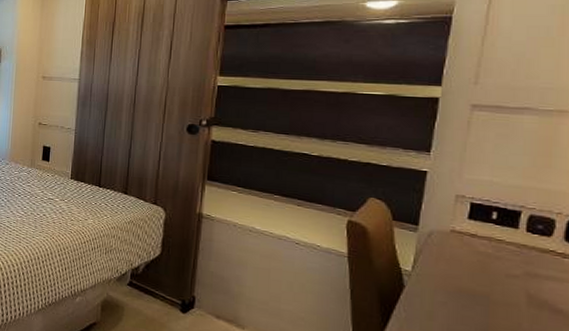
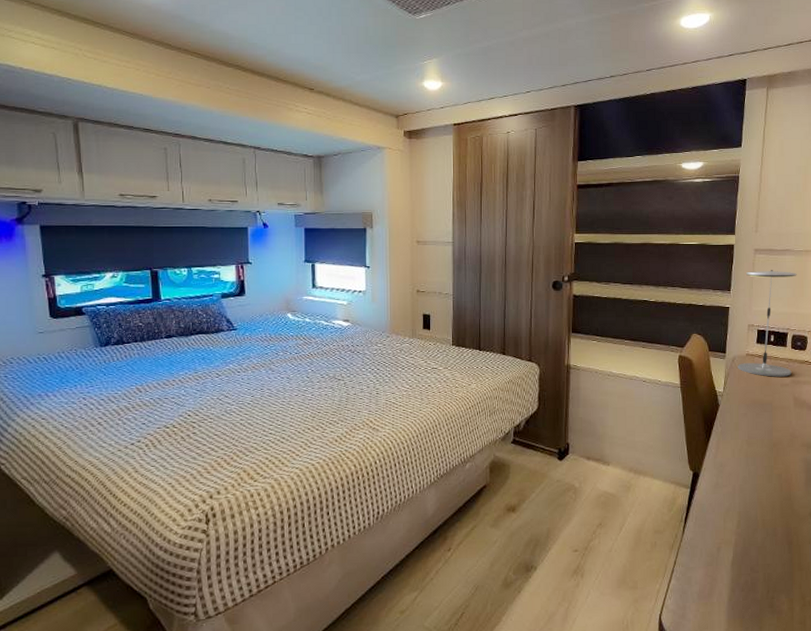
desk lamp: none [436,131,542,266] -> present [738,270,797,377]

